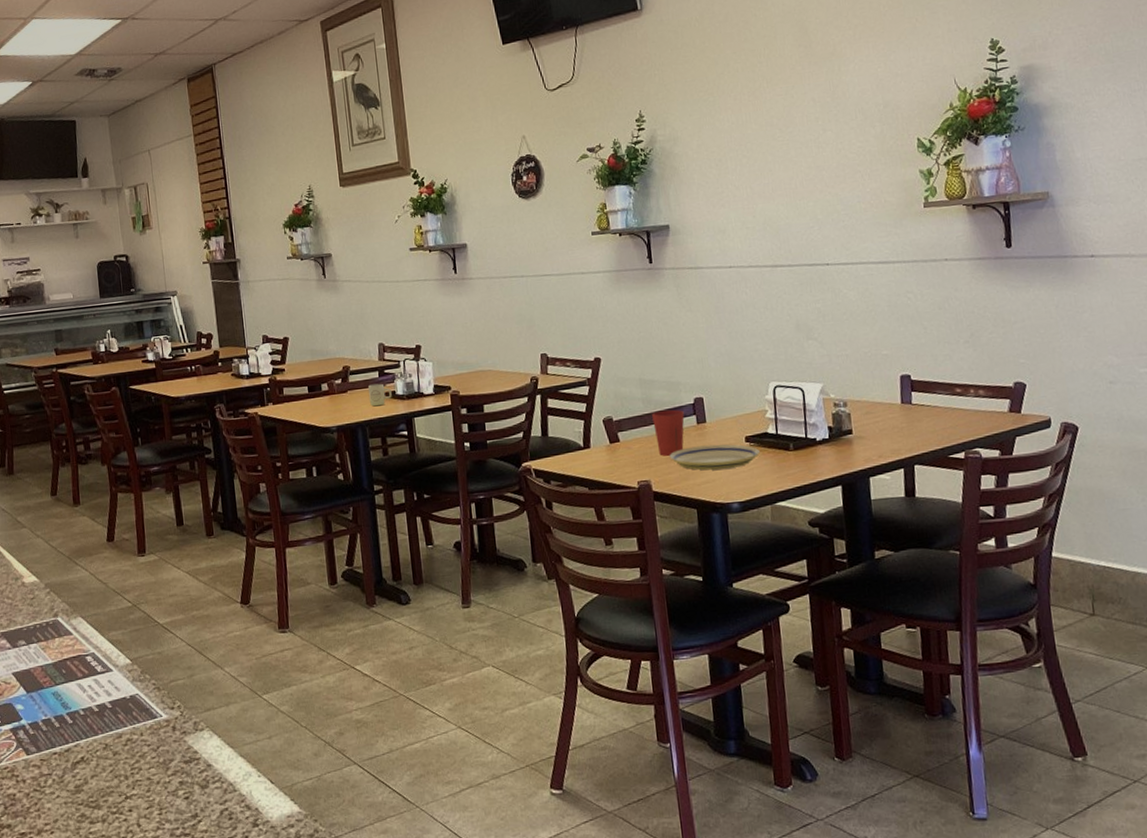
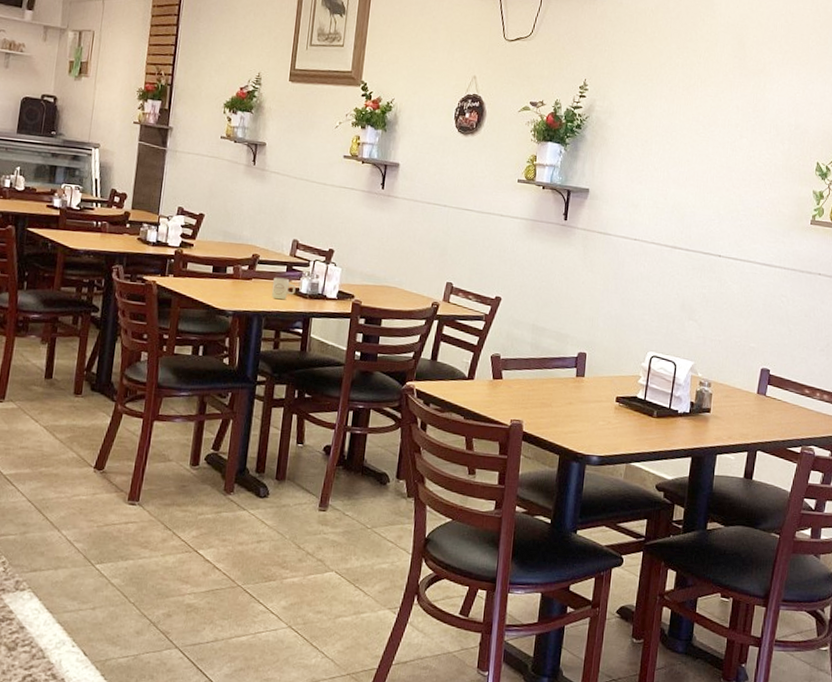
cup: present [652,409,685,456] -> none [536,357,566,401]
plate: present [669,444,760,470] -> none [544,396,627,424]

